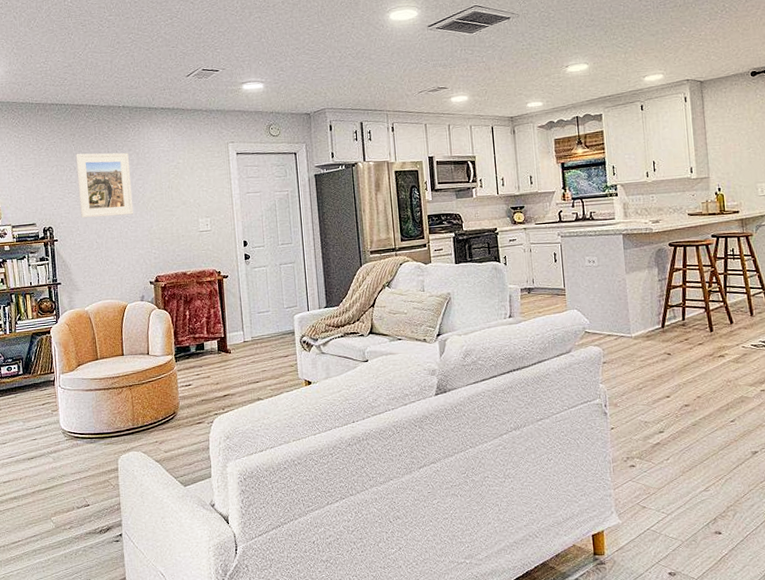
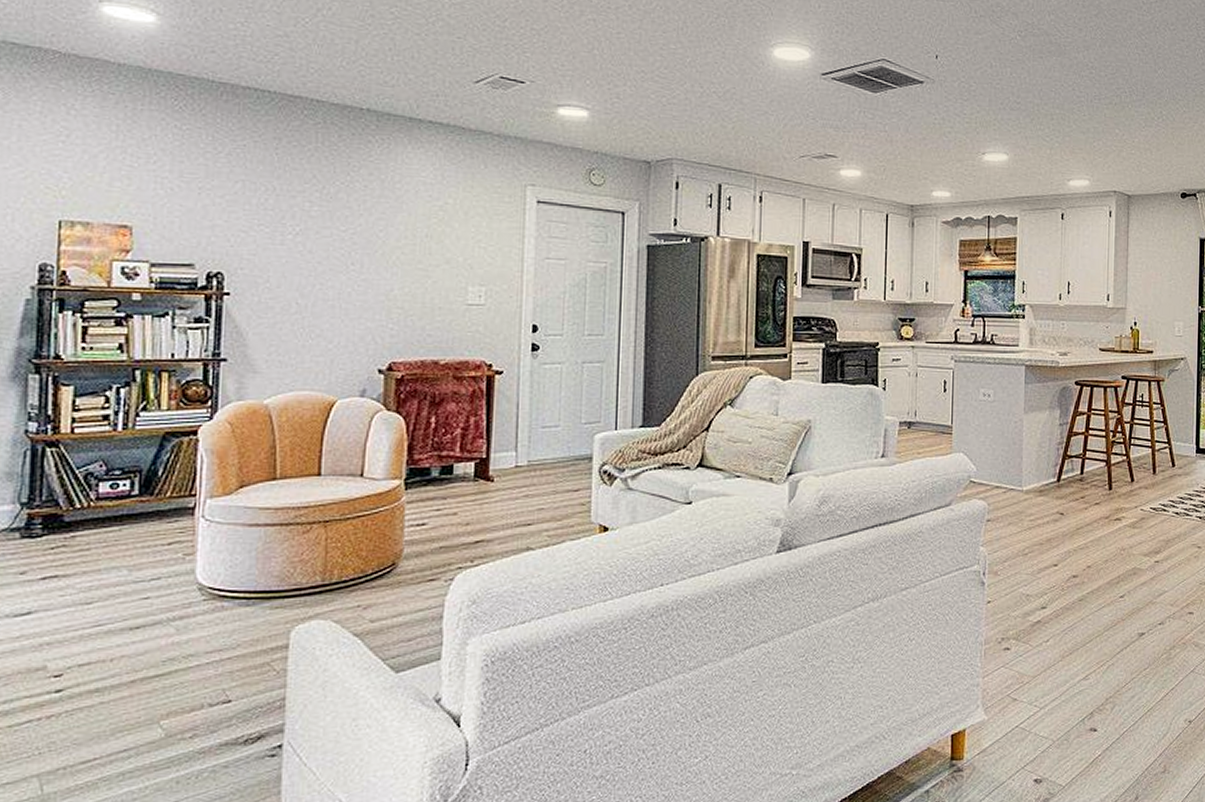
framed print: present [76,153,134,219] -> none [274,168,368,269]

